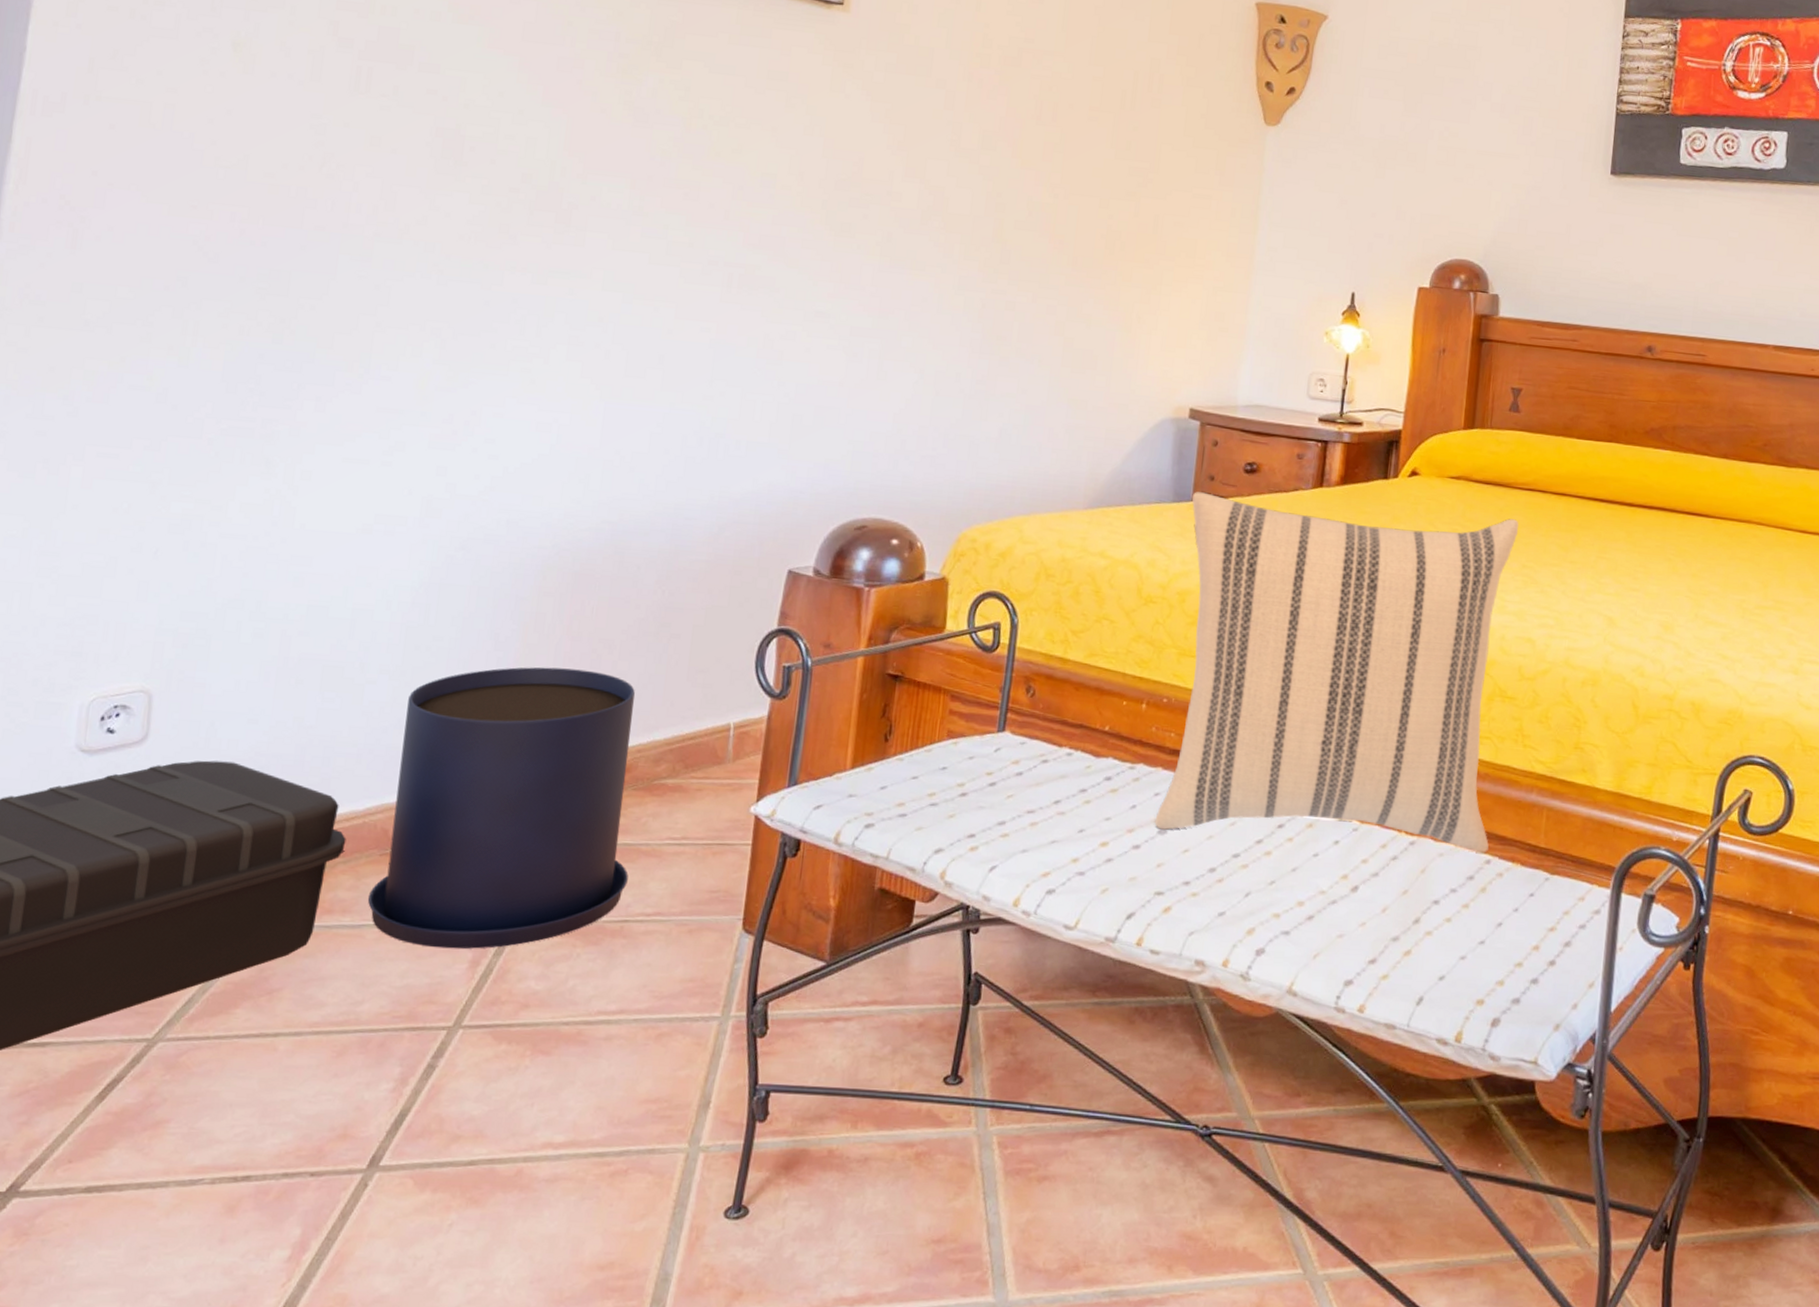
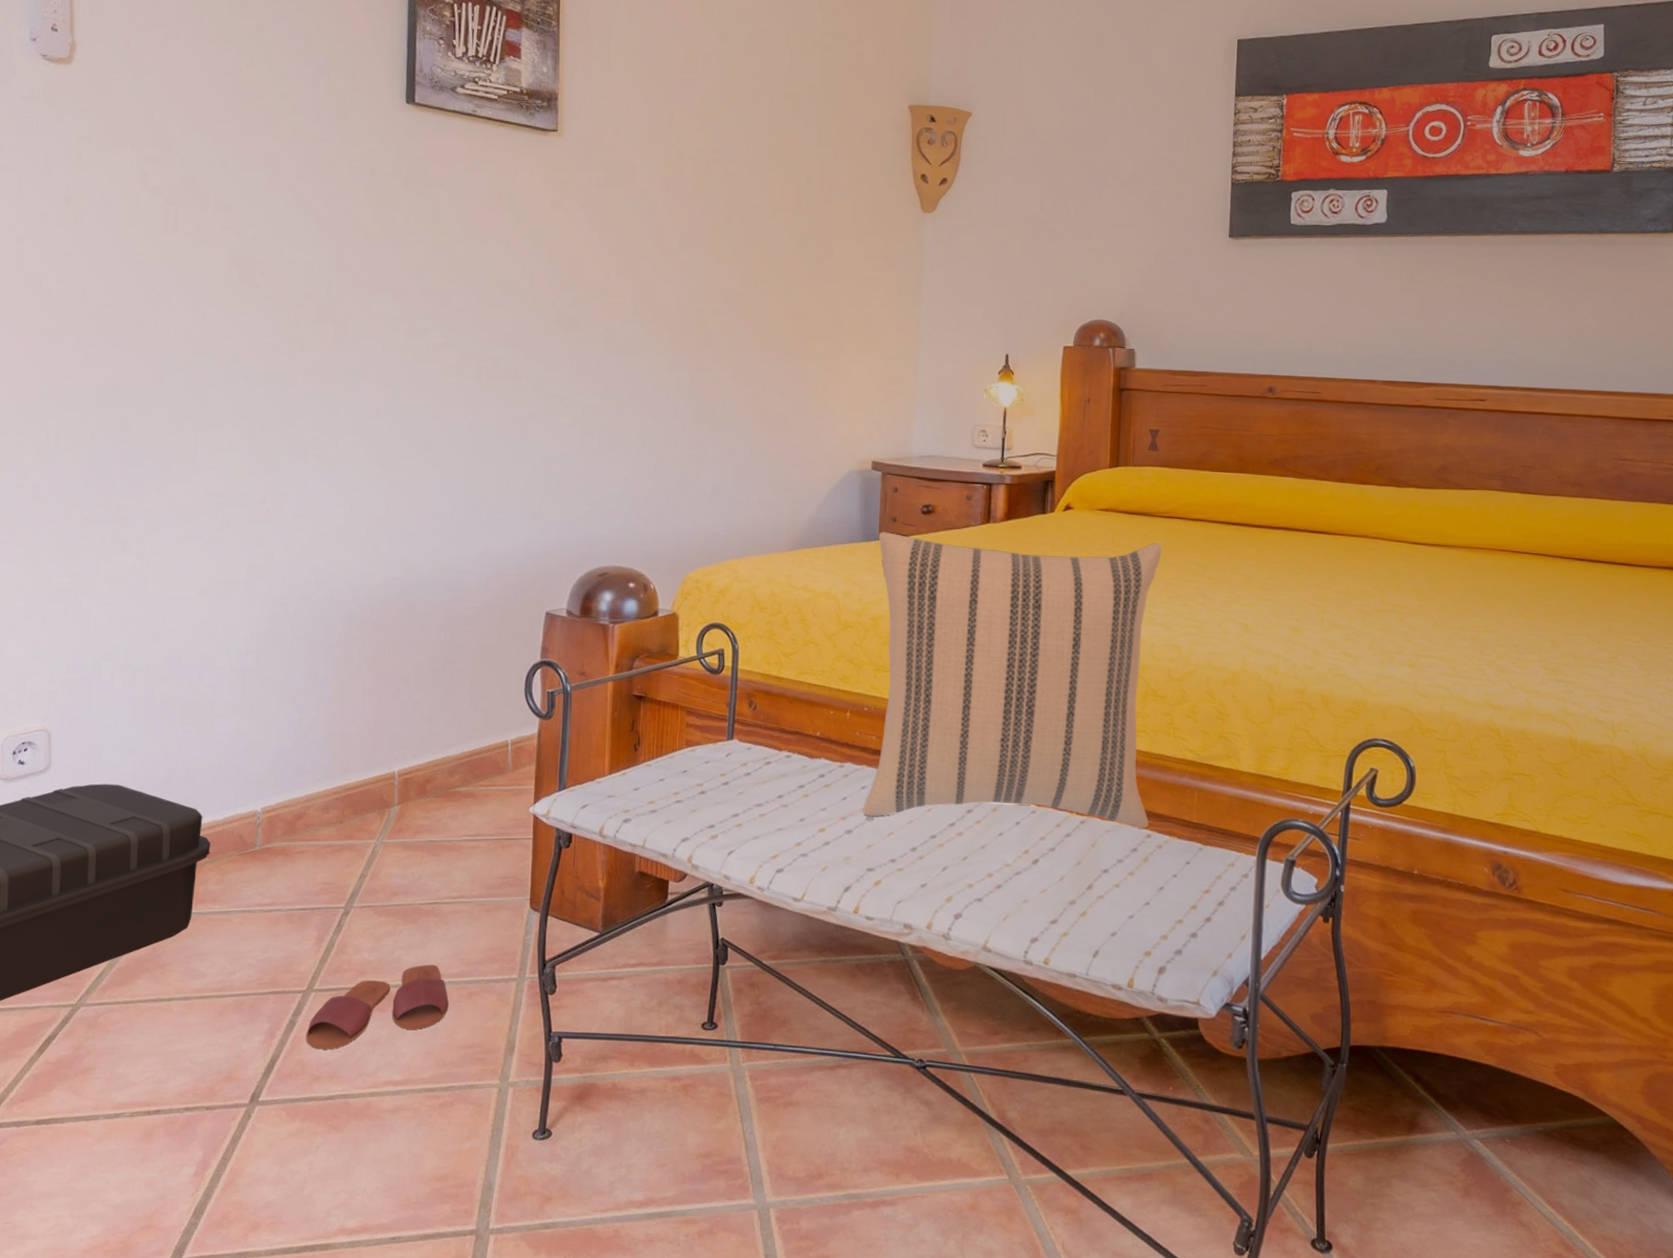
planter: present [367,667,635,949] -> none [231,699,435,929]
slippers: none [447,997,632,1102] -> present [306,964,449,1050]

